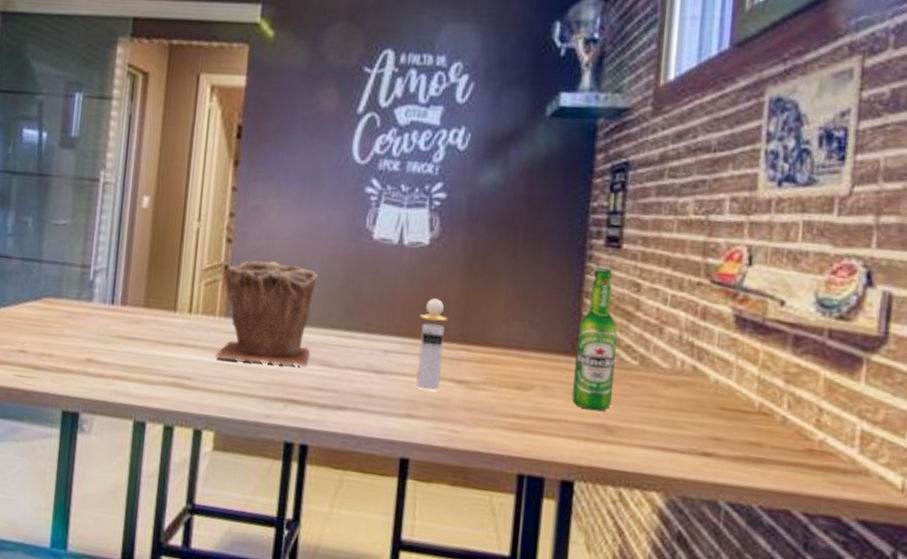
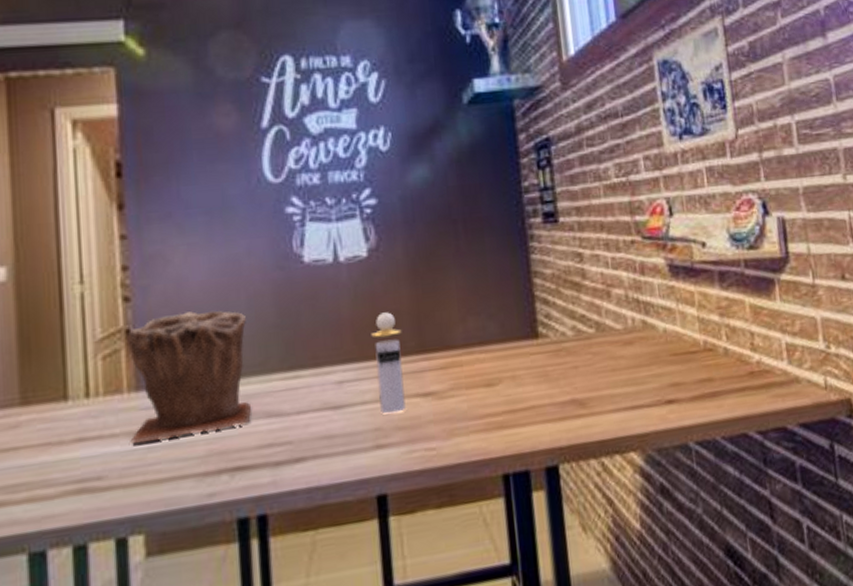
beer bottle: present [572,267,617,411] -> none [533,243,578,389]

